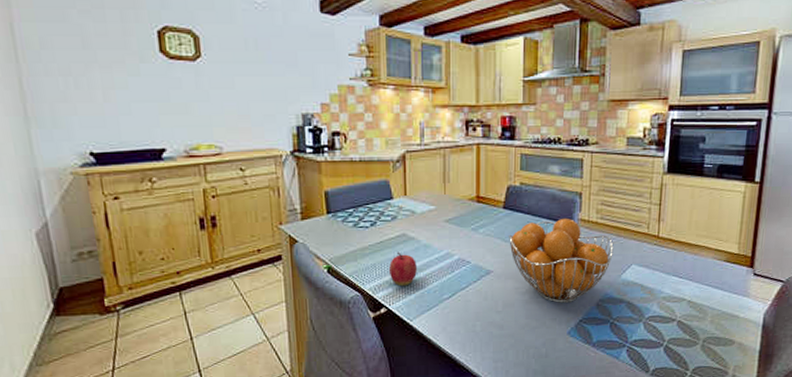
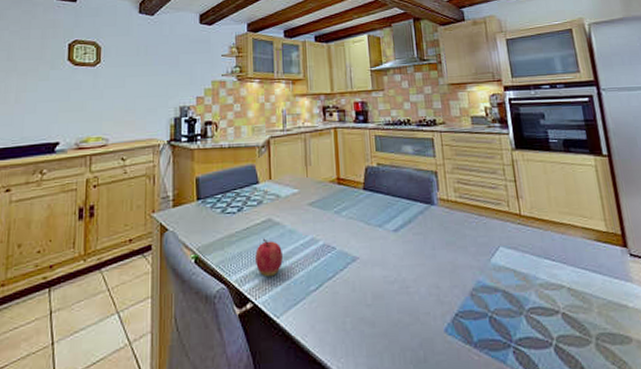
fruit basket: present [508,218,614,304] -> none [370,197,479,294]

